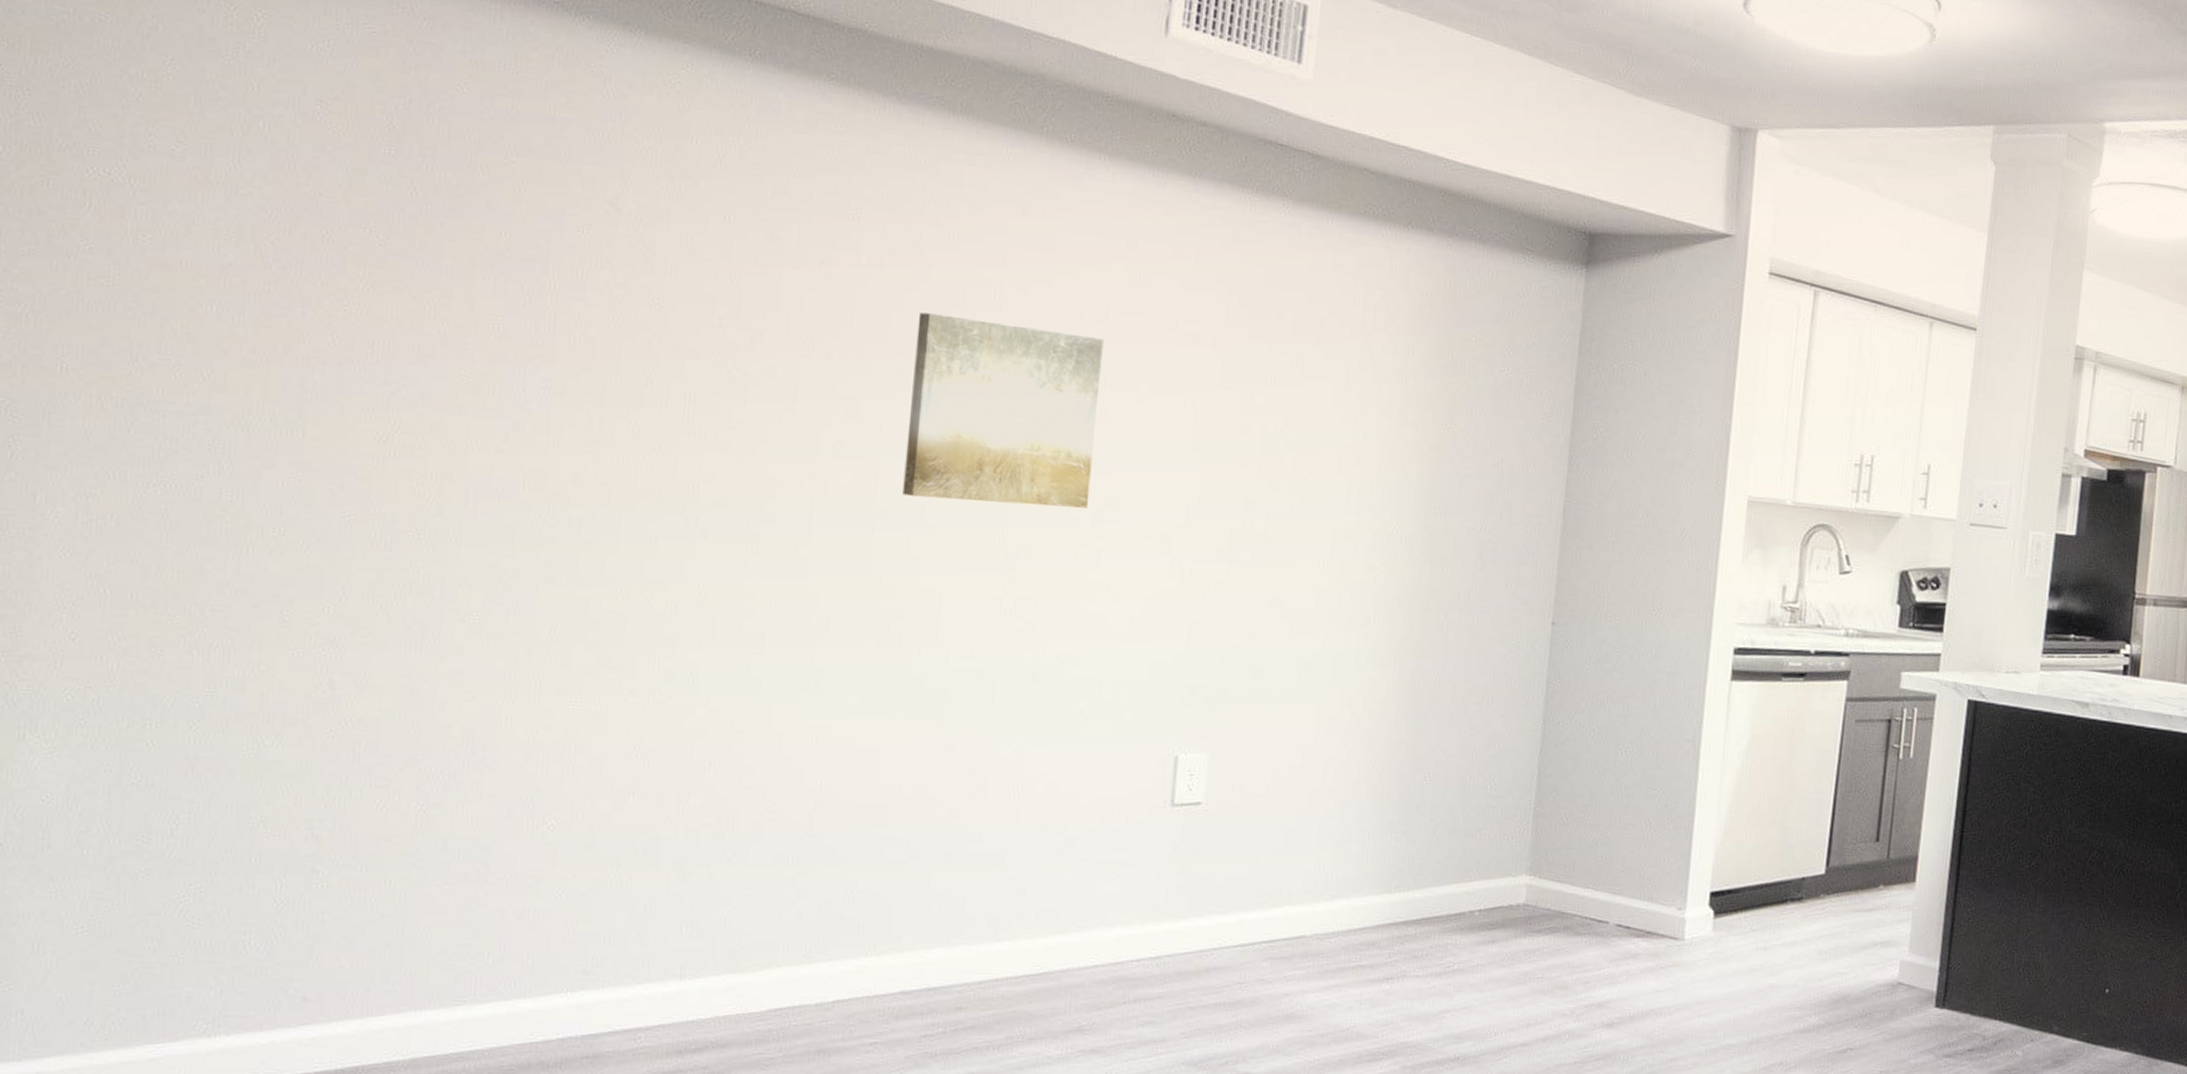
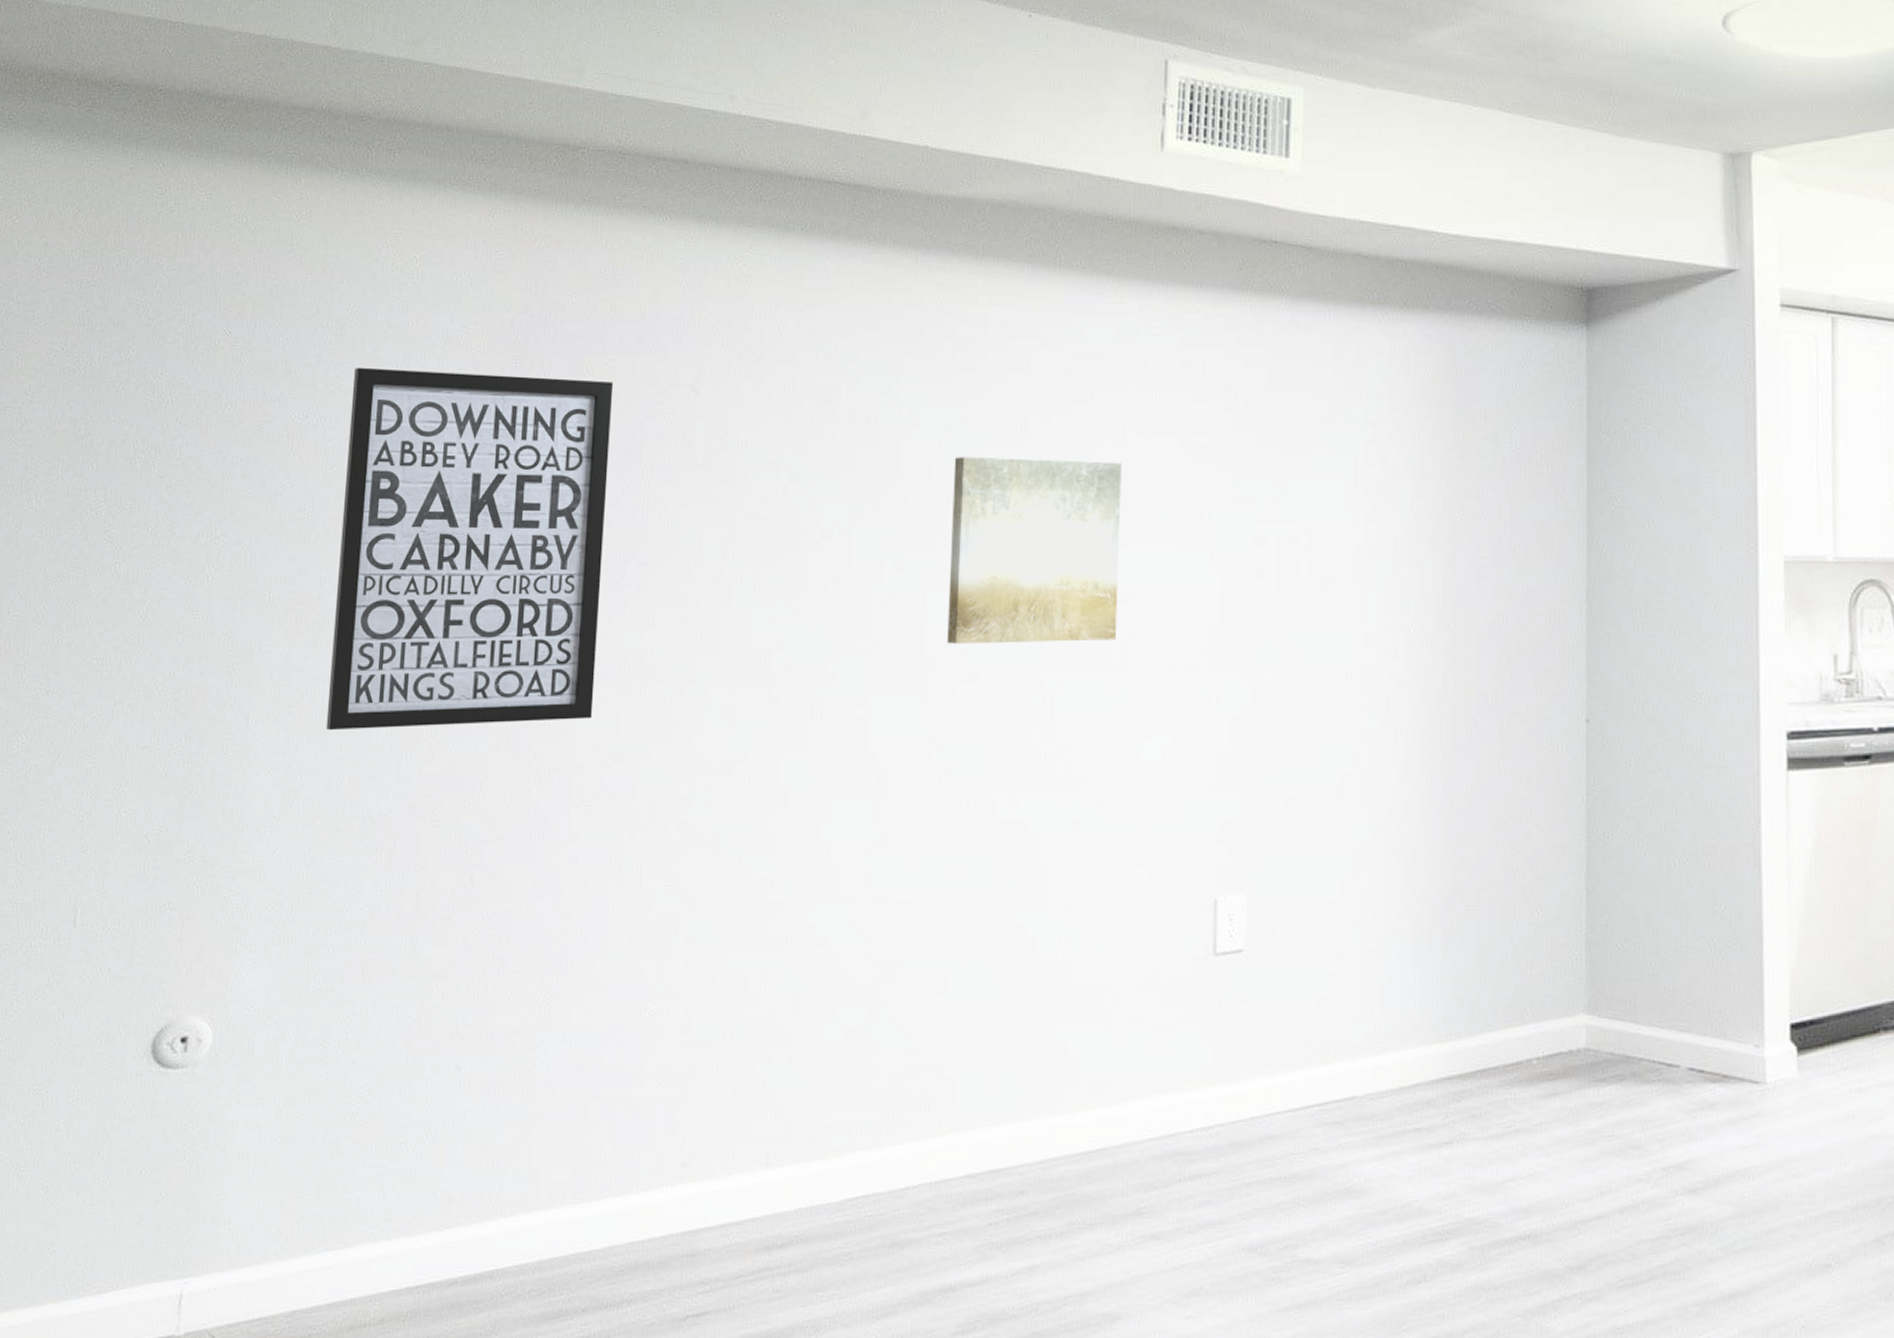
wall art: none [141,127,515,533] -> present [326,367,614,731]

